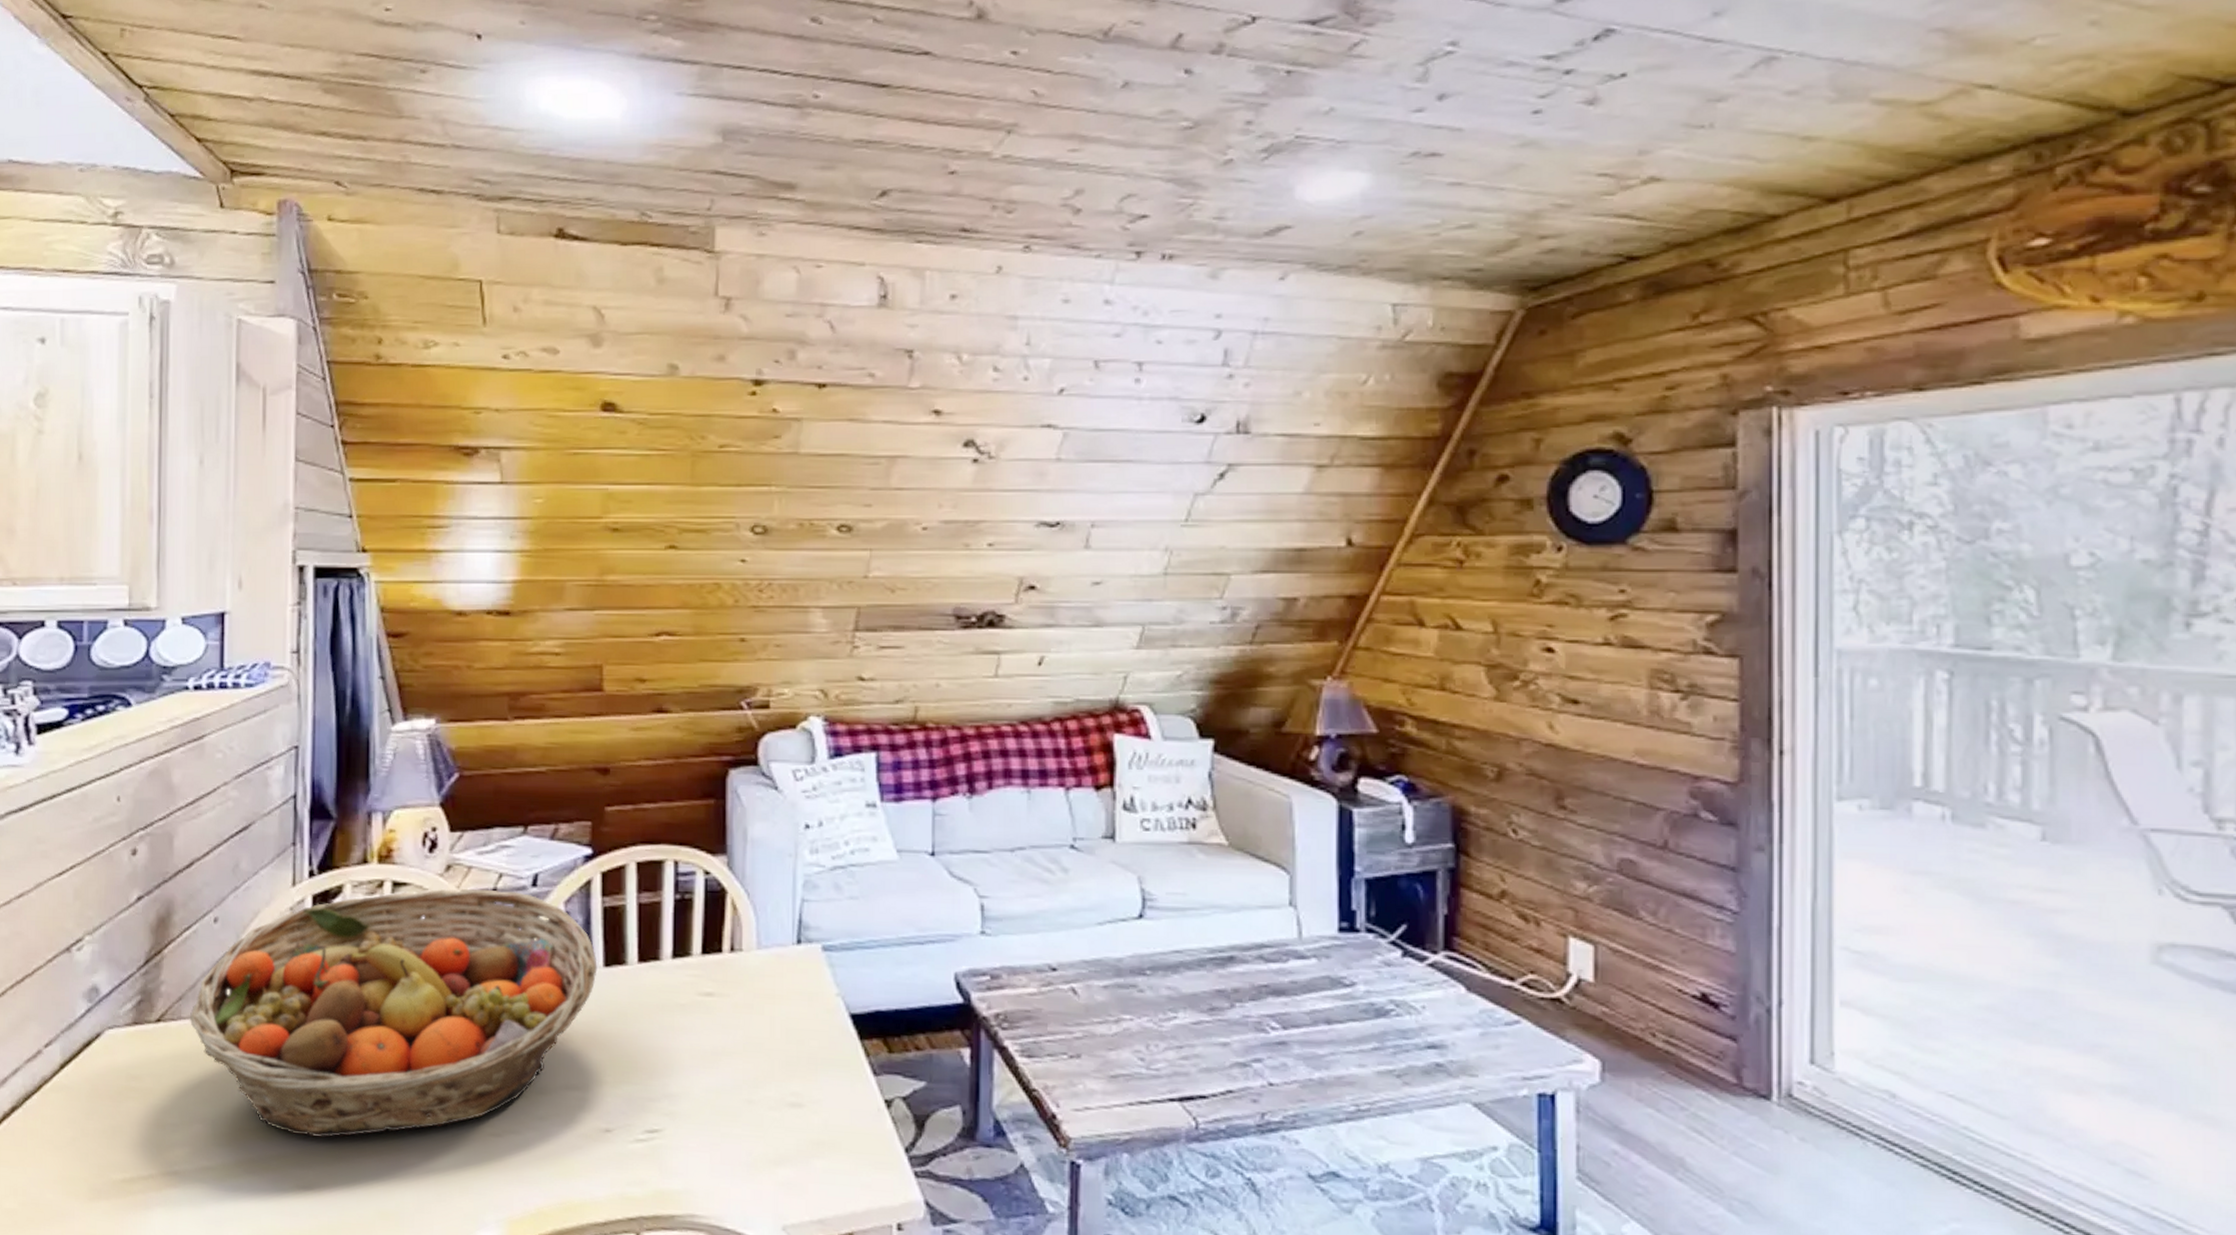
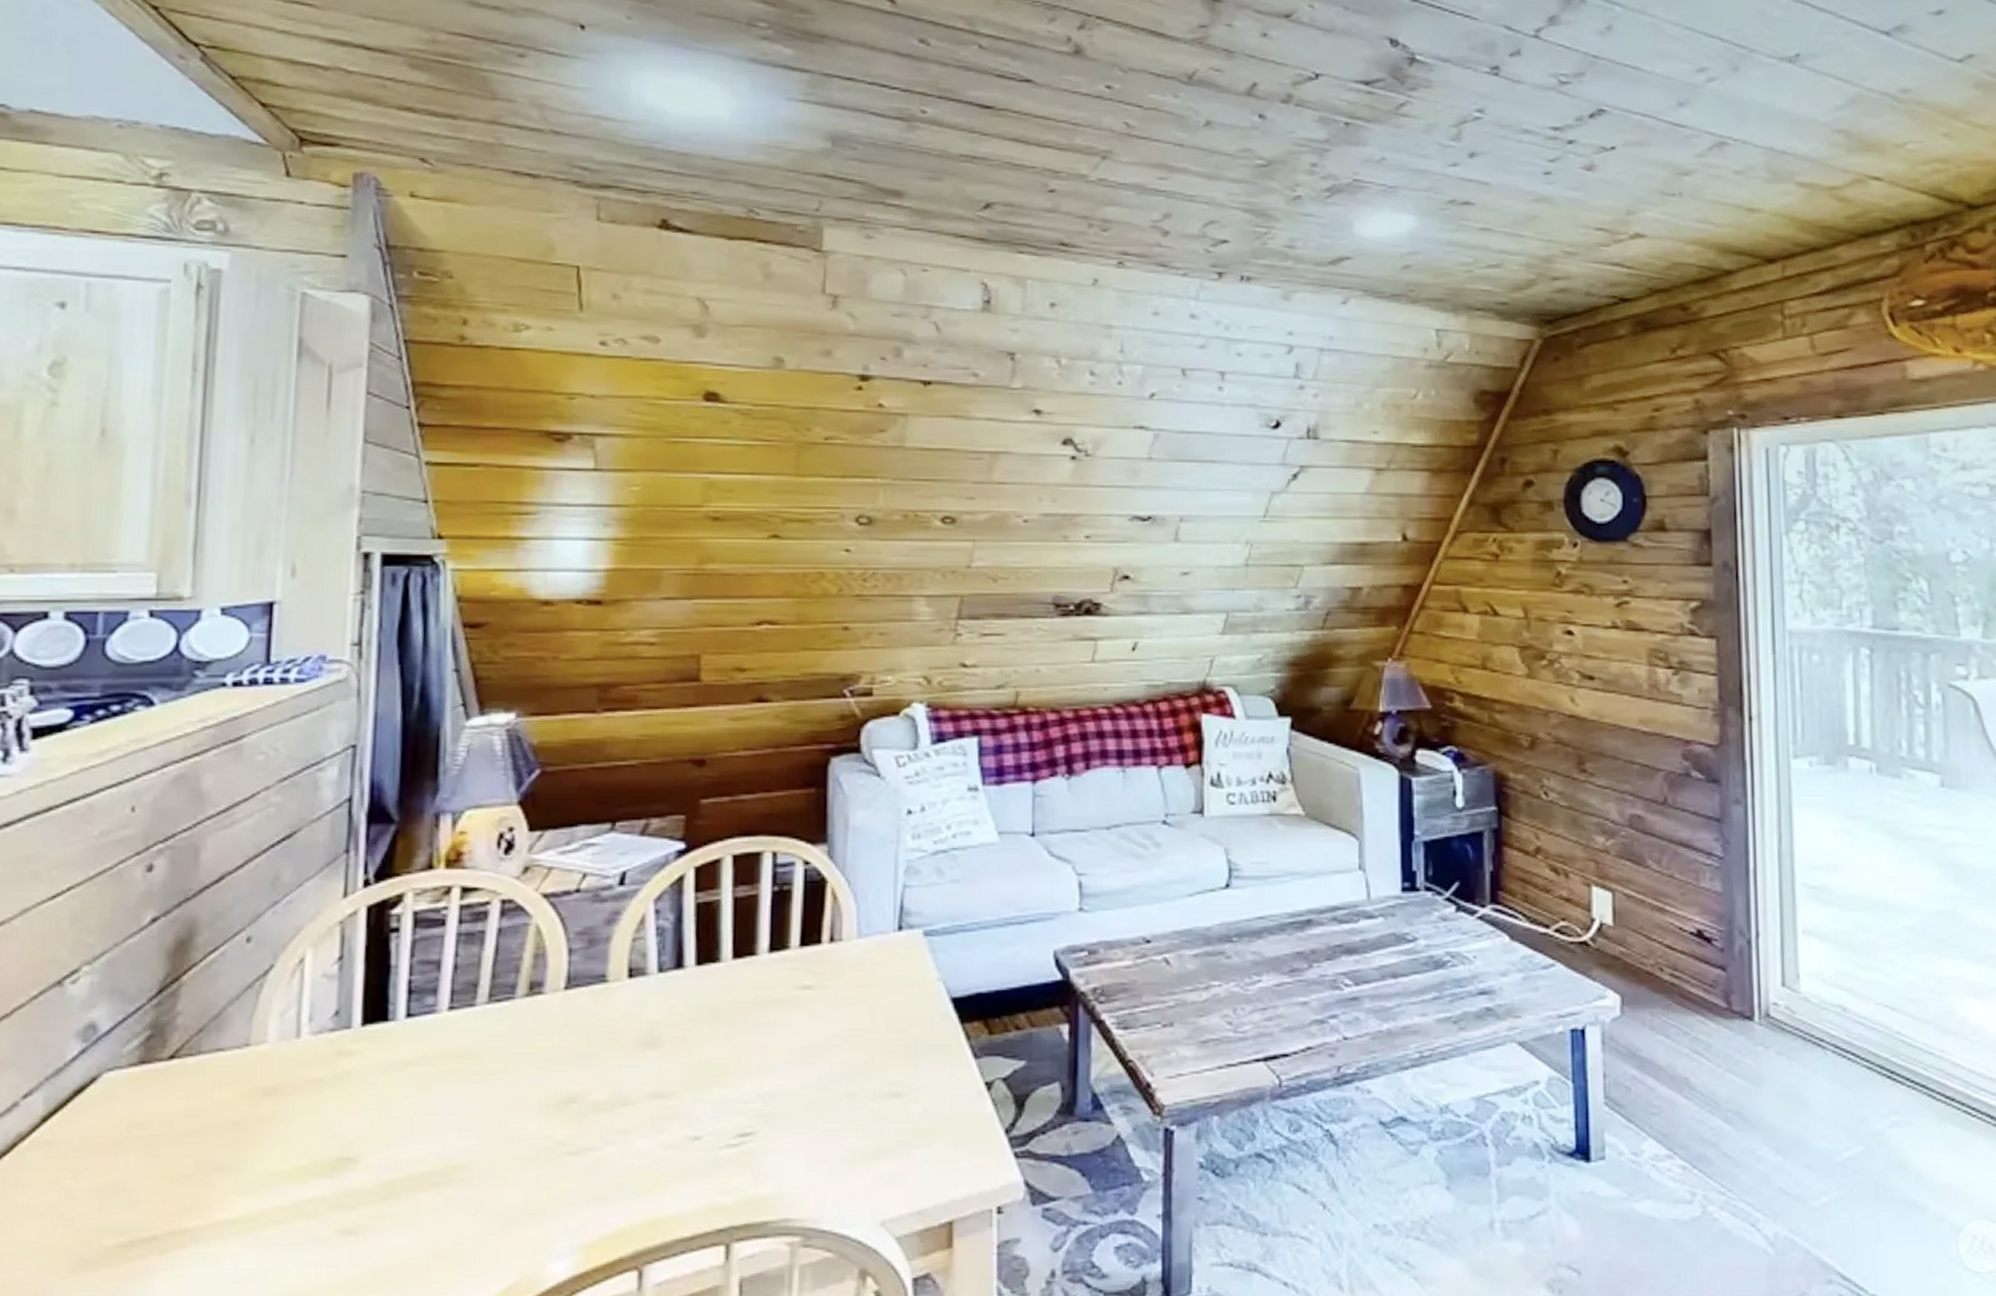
fruit basket: present [189,888,598,1139] -> none [211,890,689,1175]

